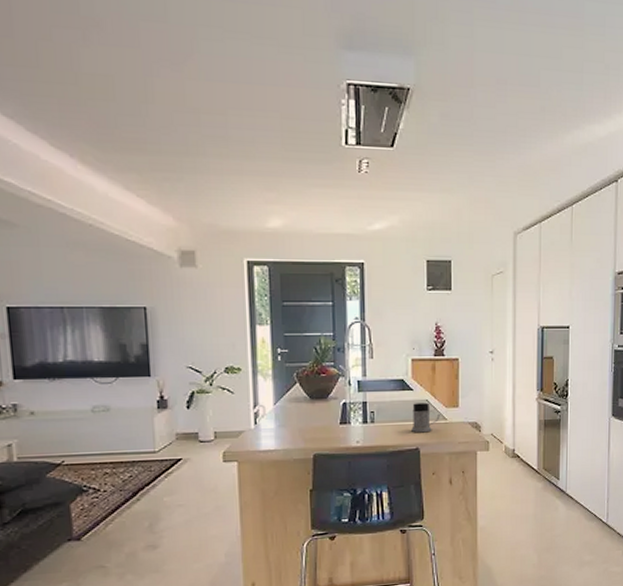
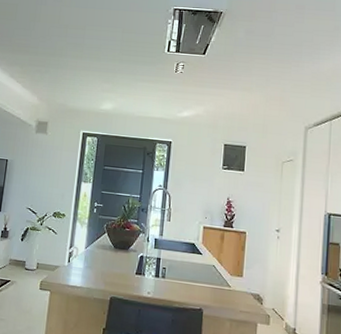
mug: present [411,402,440,433] -> none [197,266,225,296]

